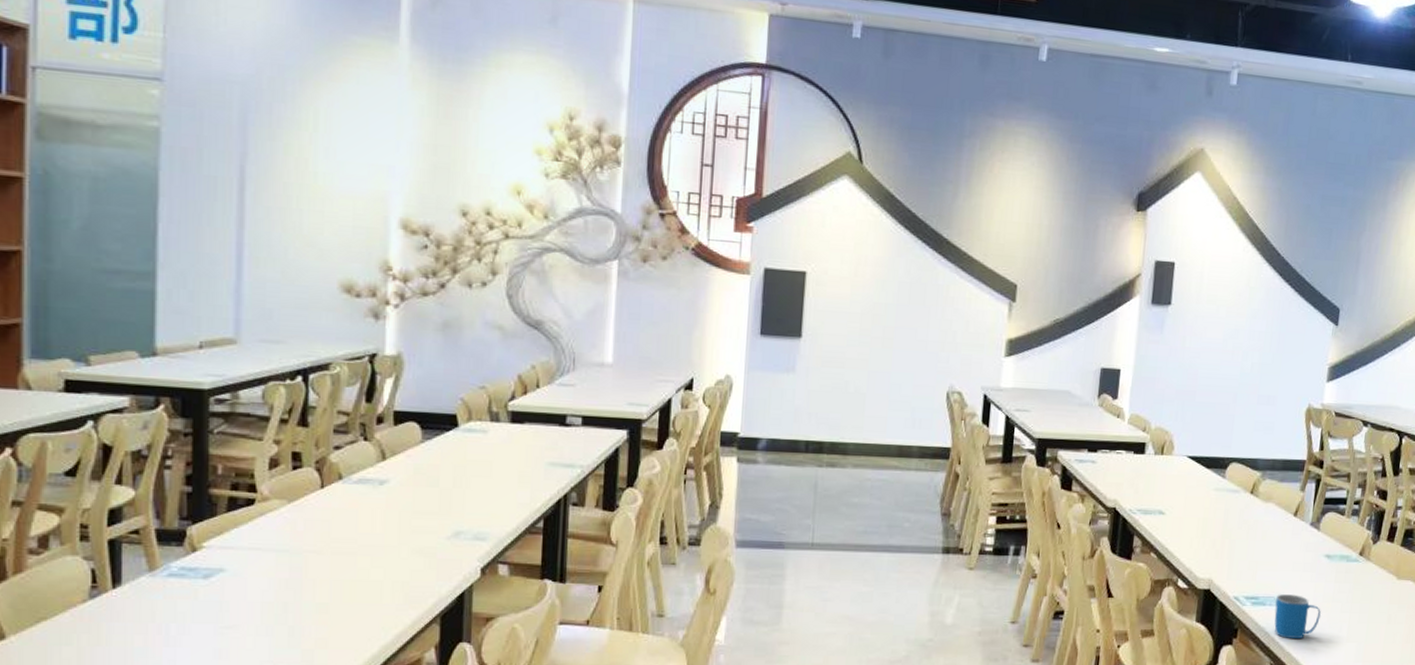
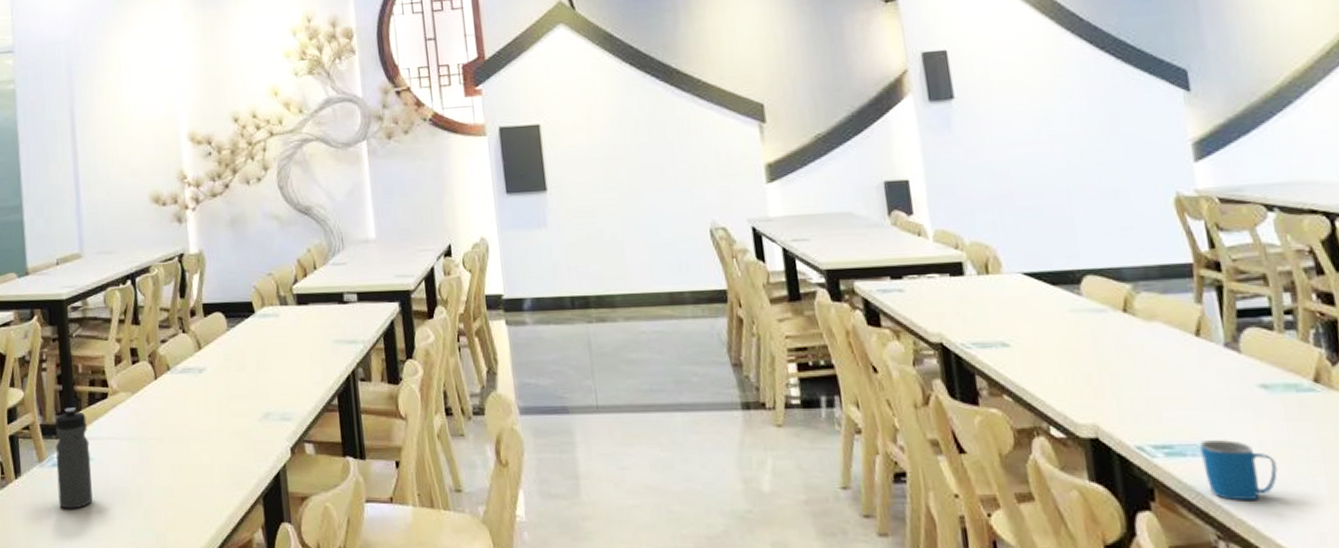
water bottle: none [173,512,223,624] -> present [55,407,93,509]

